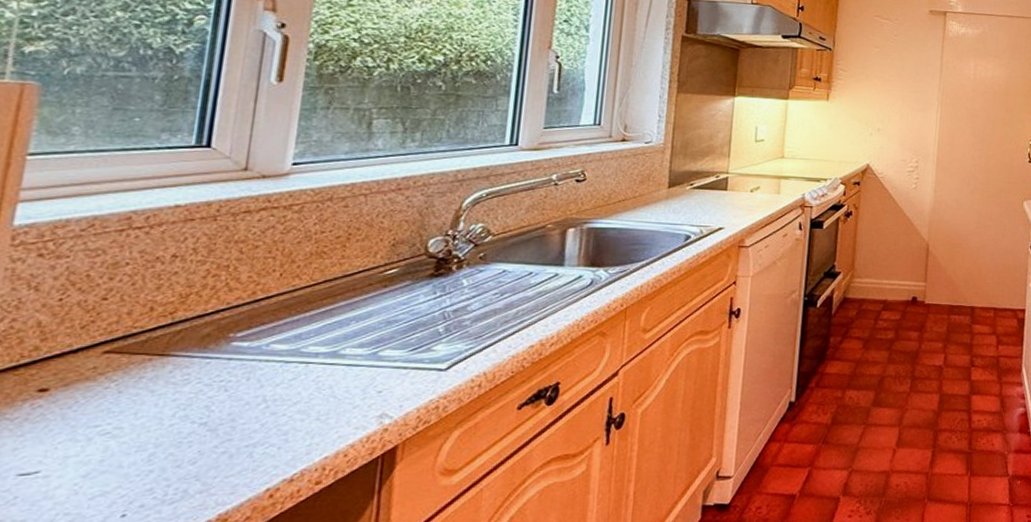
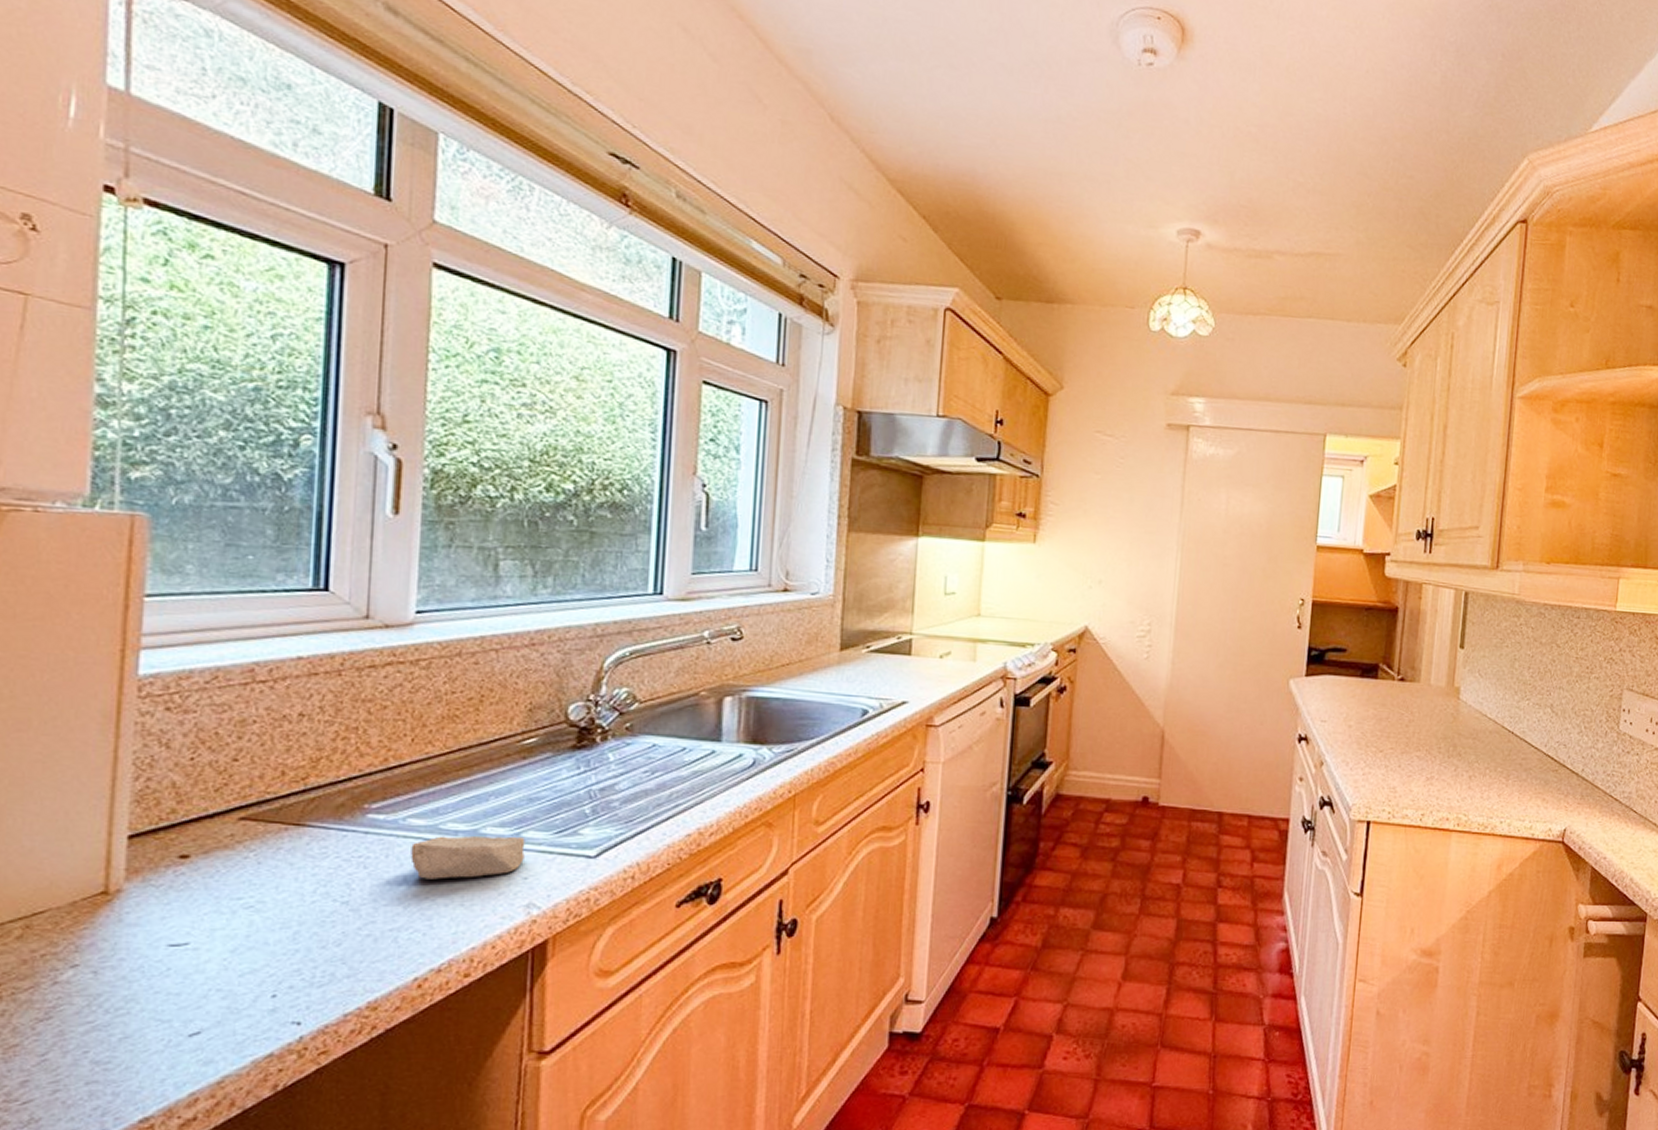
soap bar: none [271,355,382,398] -> present [410,836,525,879]

